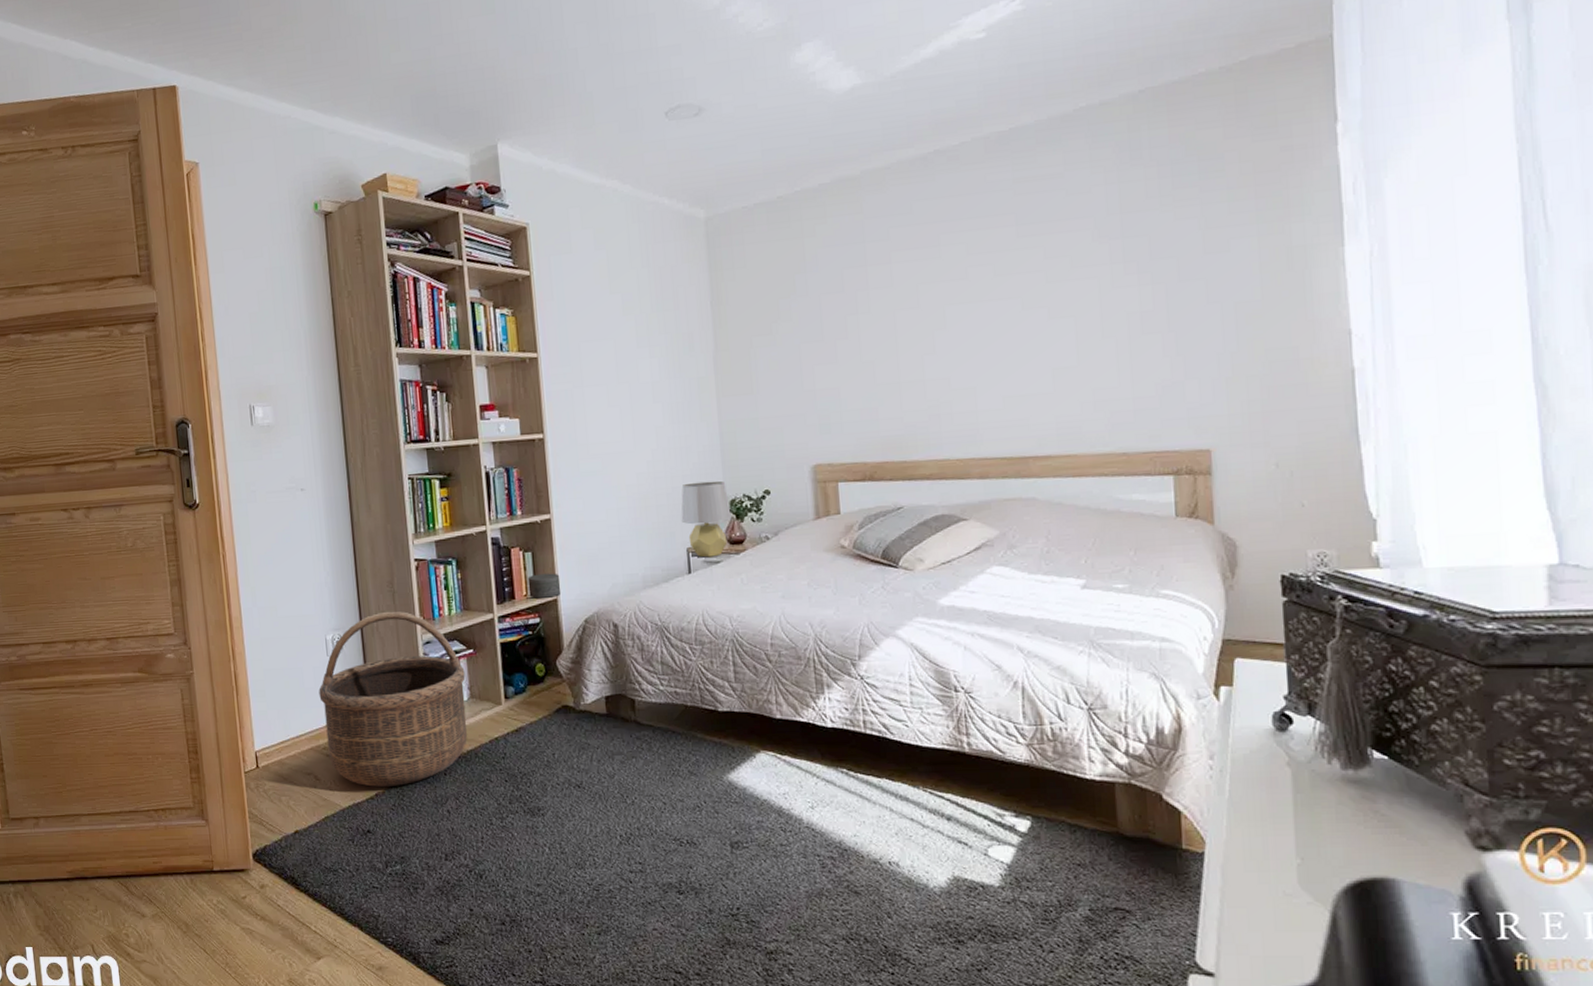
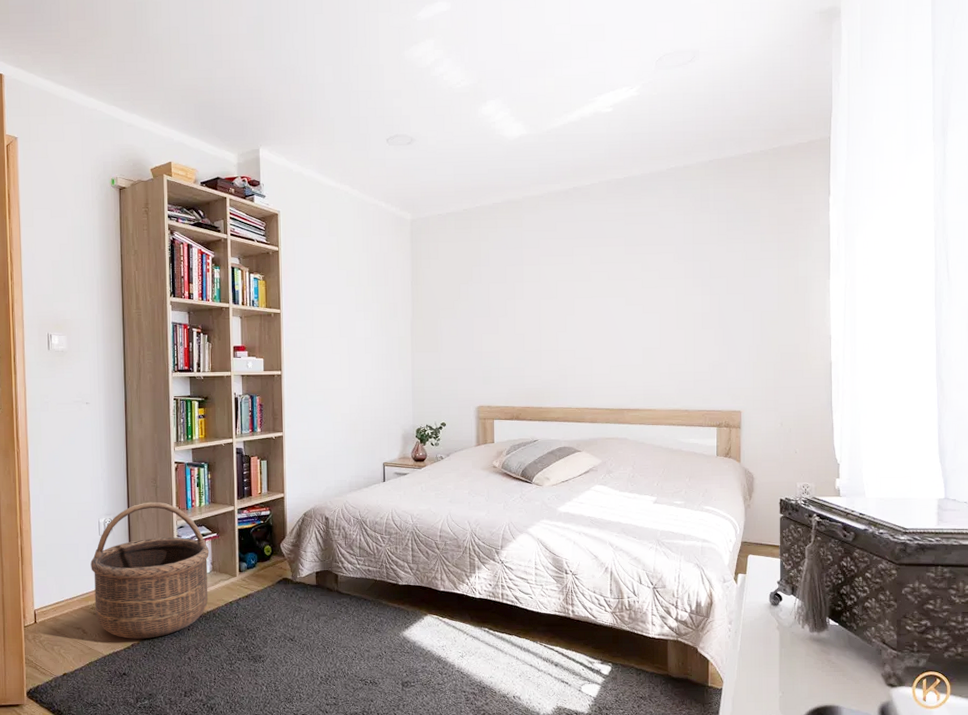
decorative box: present [527,573,561,599] -> none [262,477,288,496]
table lamp: present [681,481,732,558] -> none [380,414,417,470]

